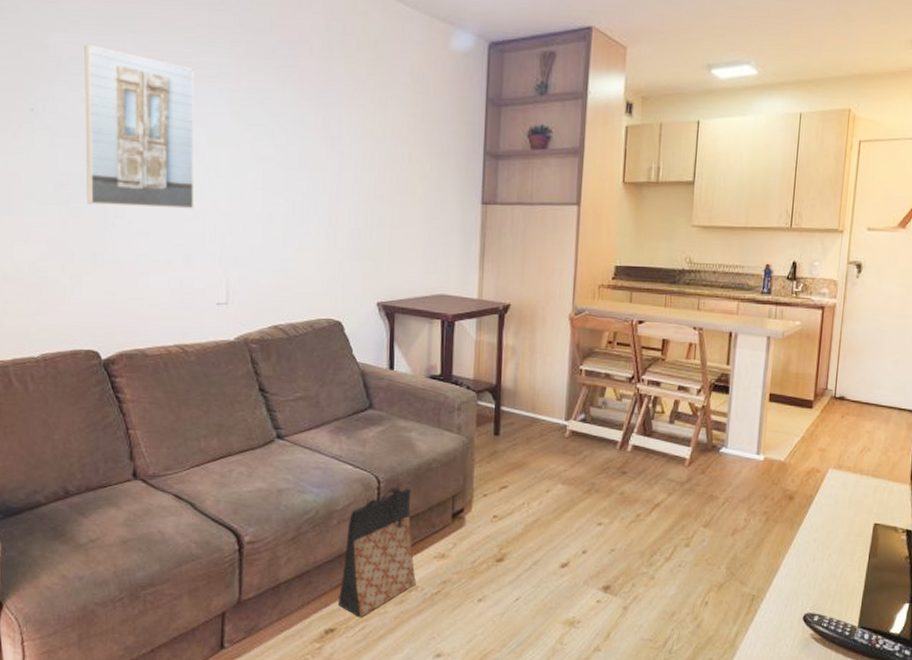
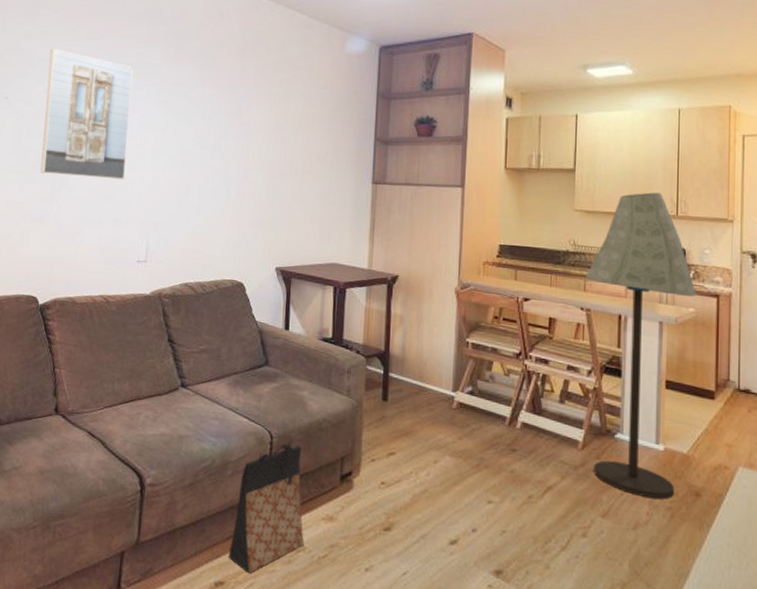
floor lamp: none [699,204,804,505] -> present [584,192,696,499]

